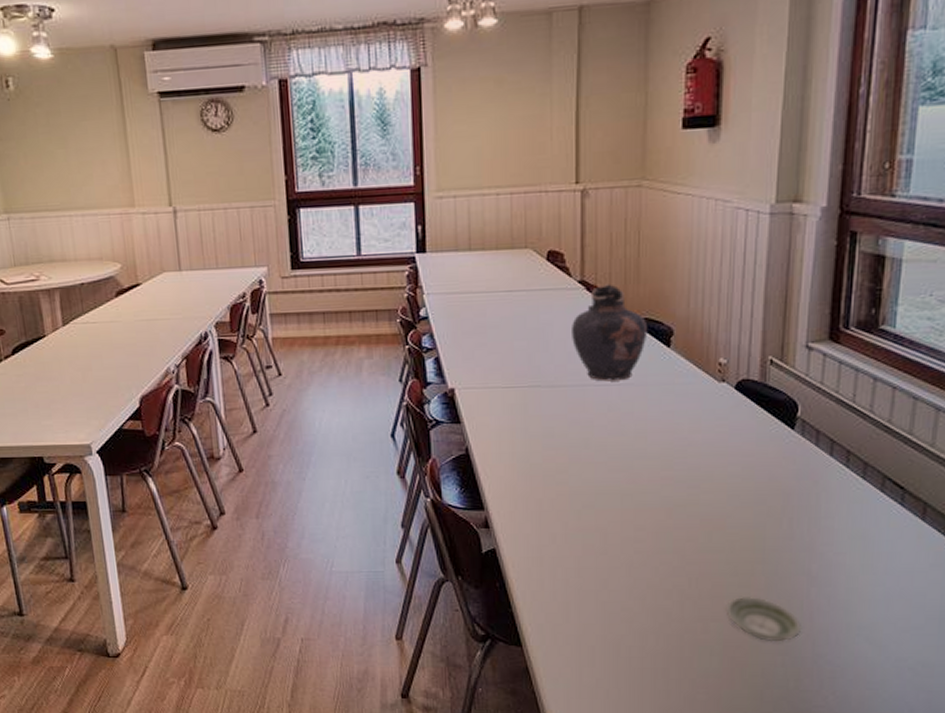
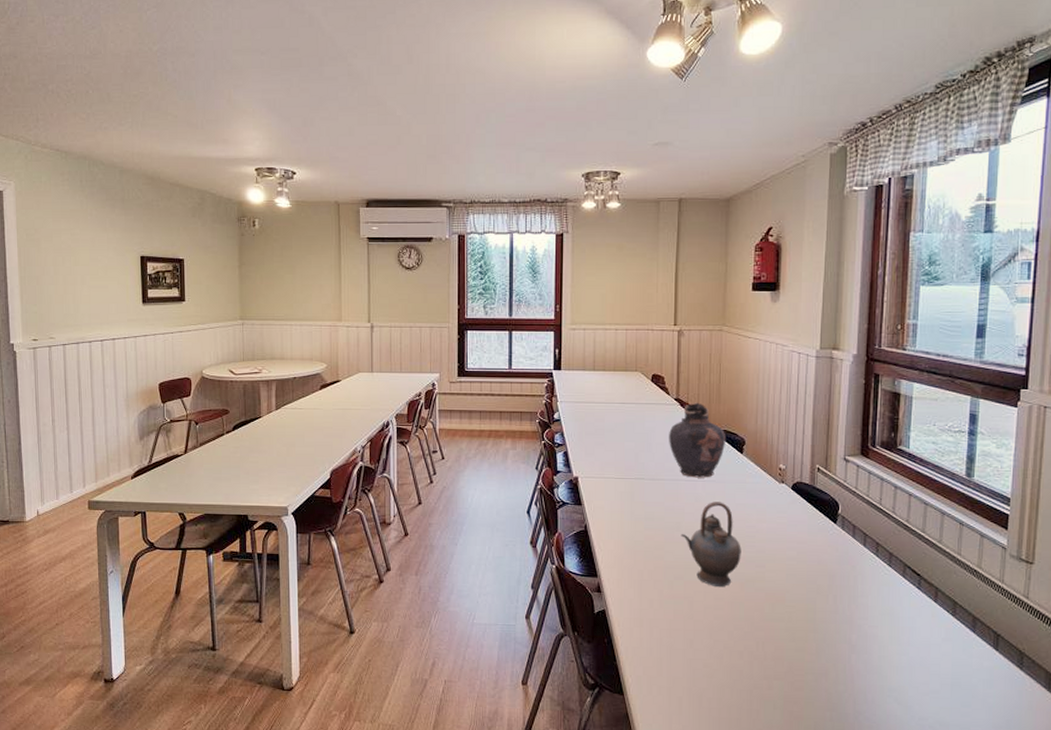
teapot: none [589,410,669,516] -> present [681,502,741,588]
saucer: present [726,597,803,642] -> none [786,659,846,700]

